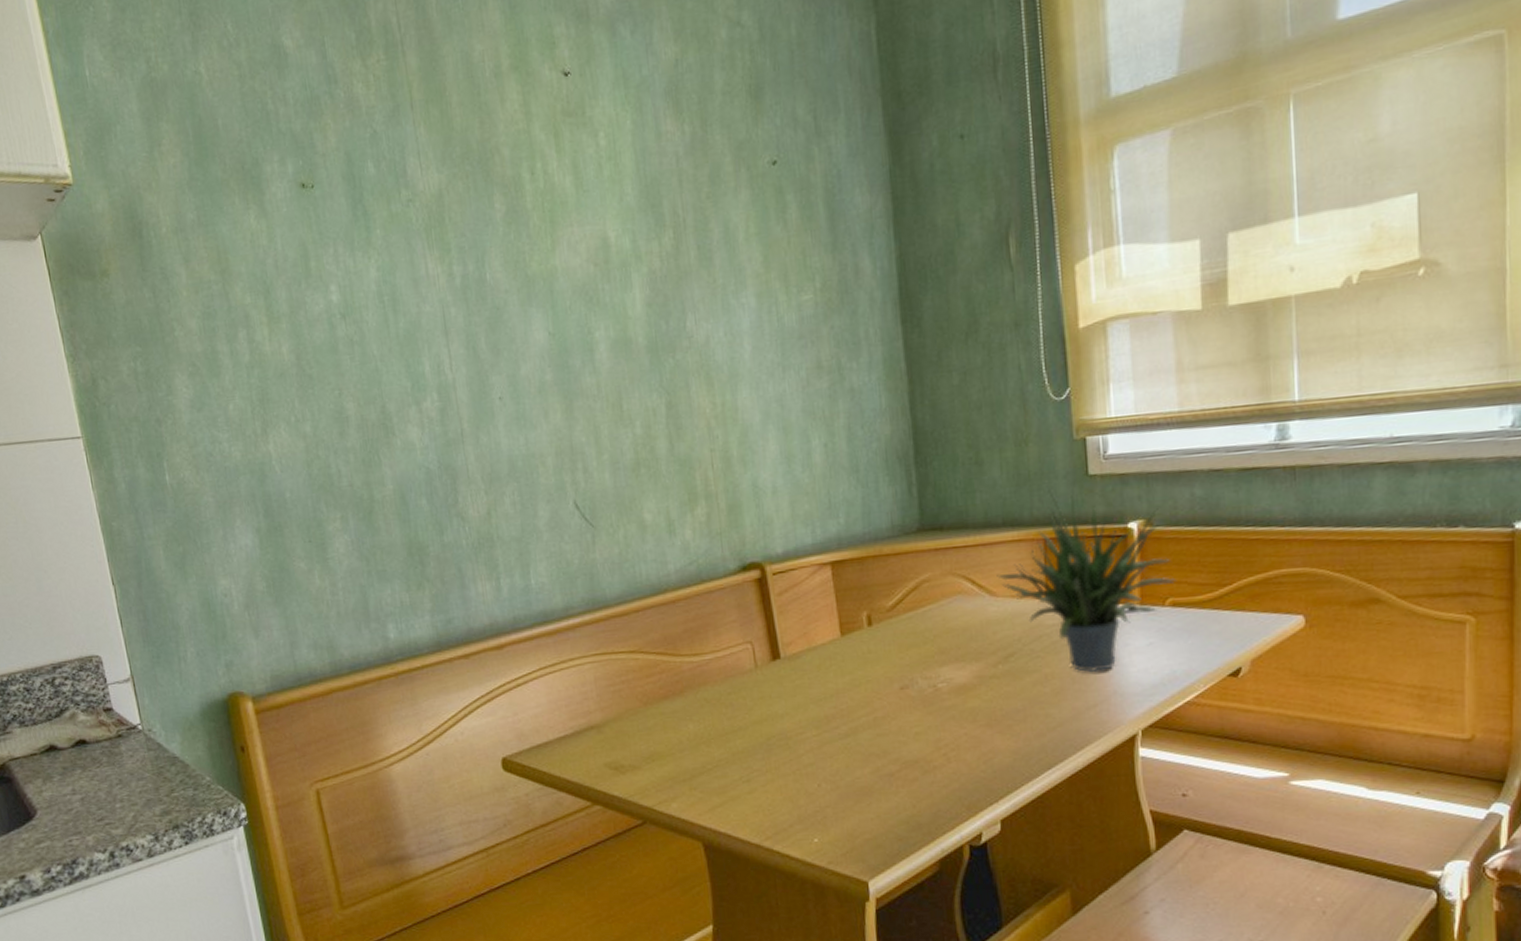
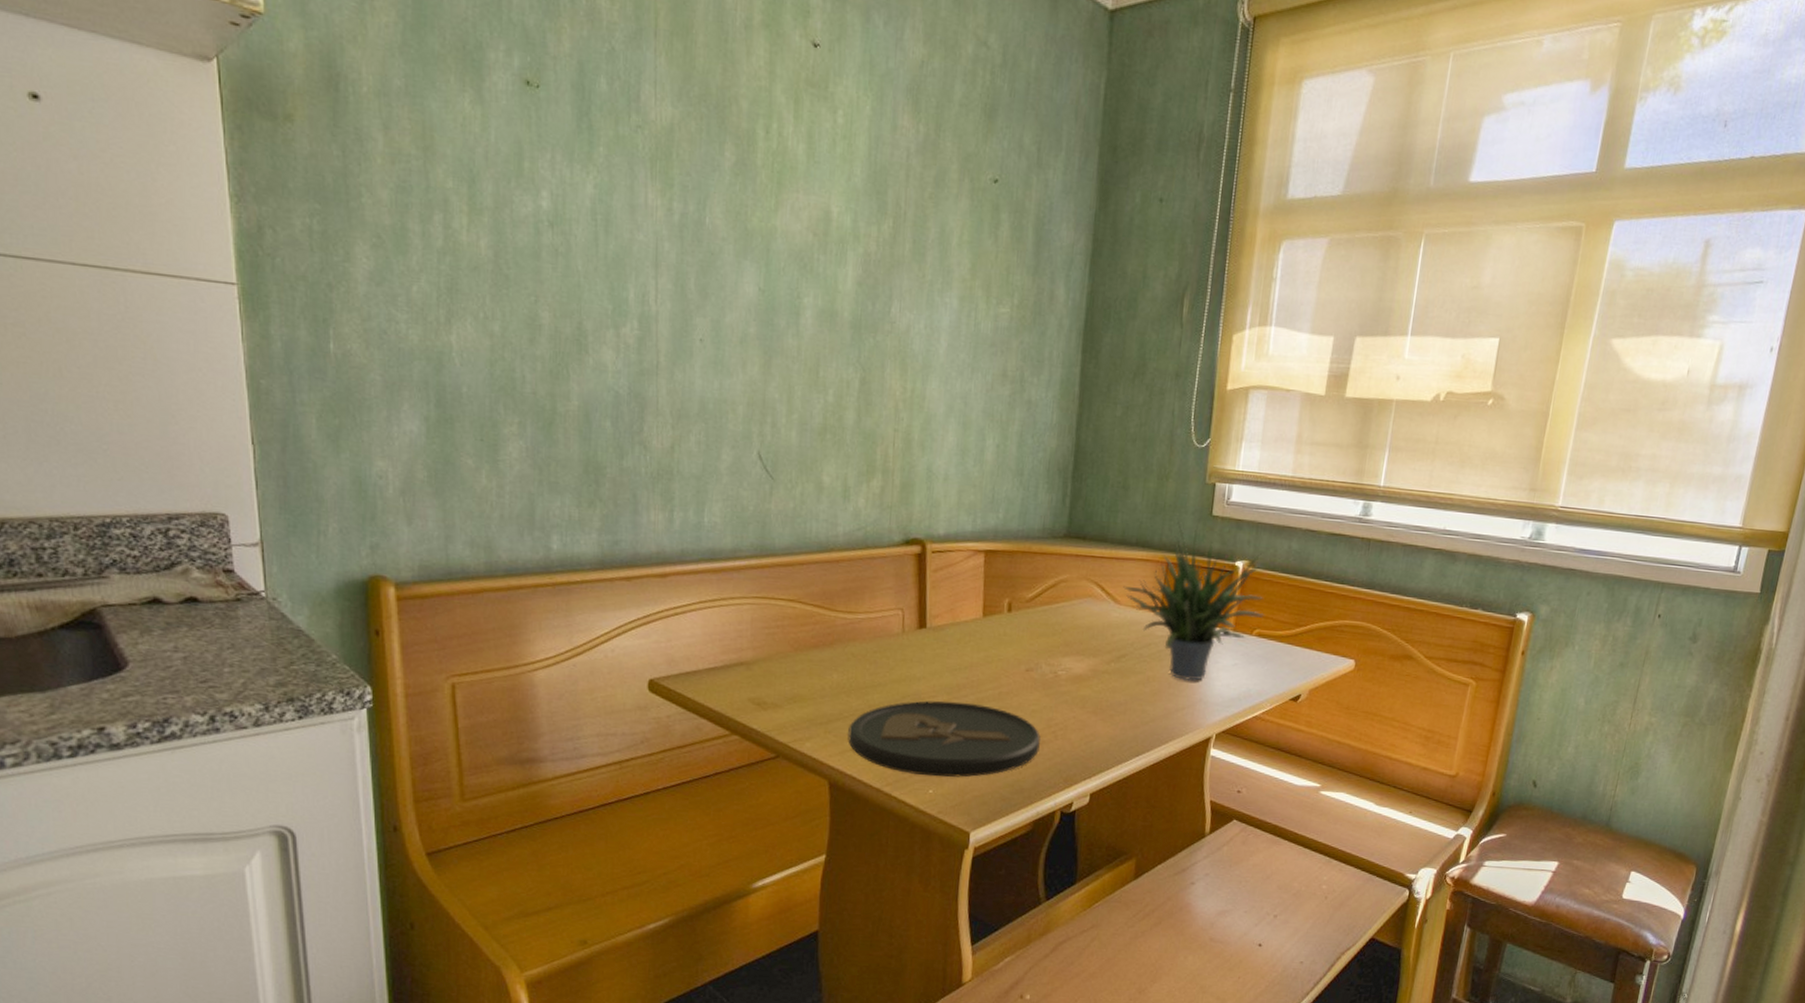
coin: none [714,734,932,824] -> present [848,700,1042,778]

